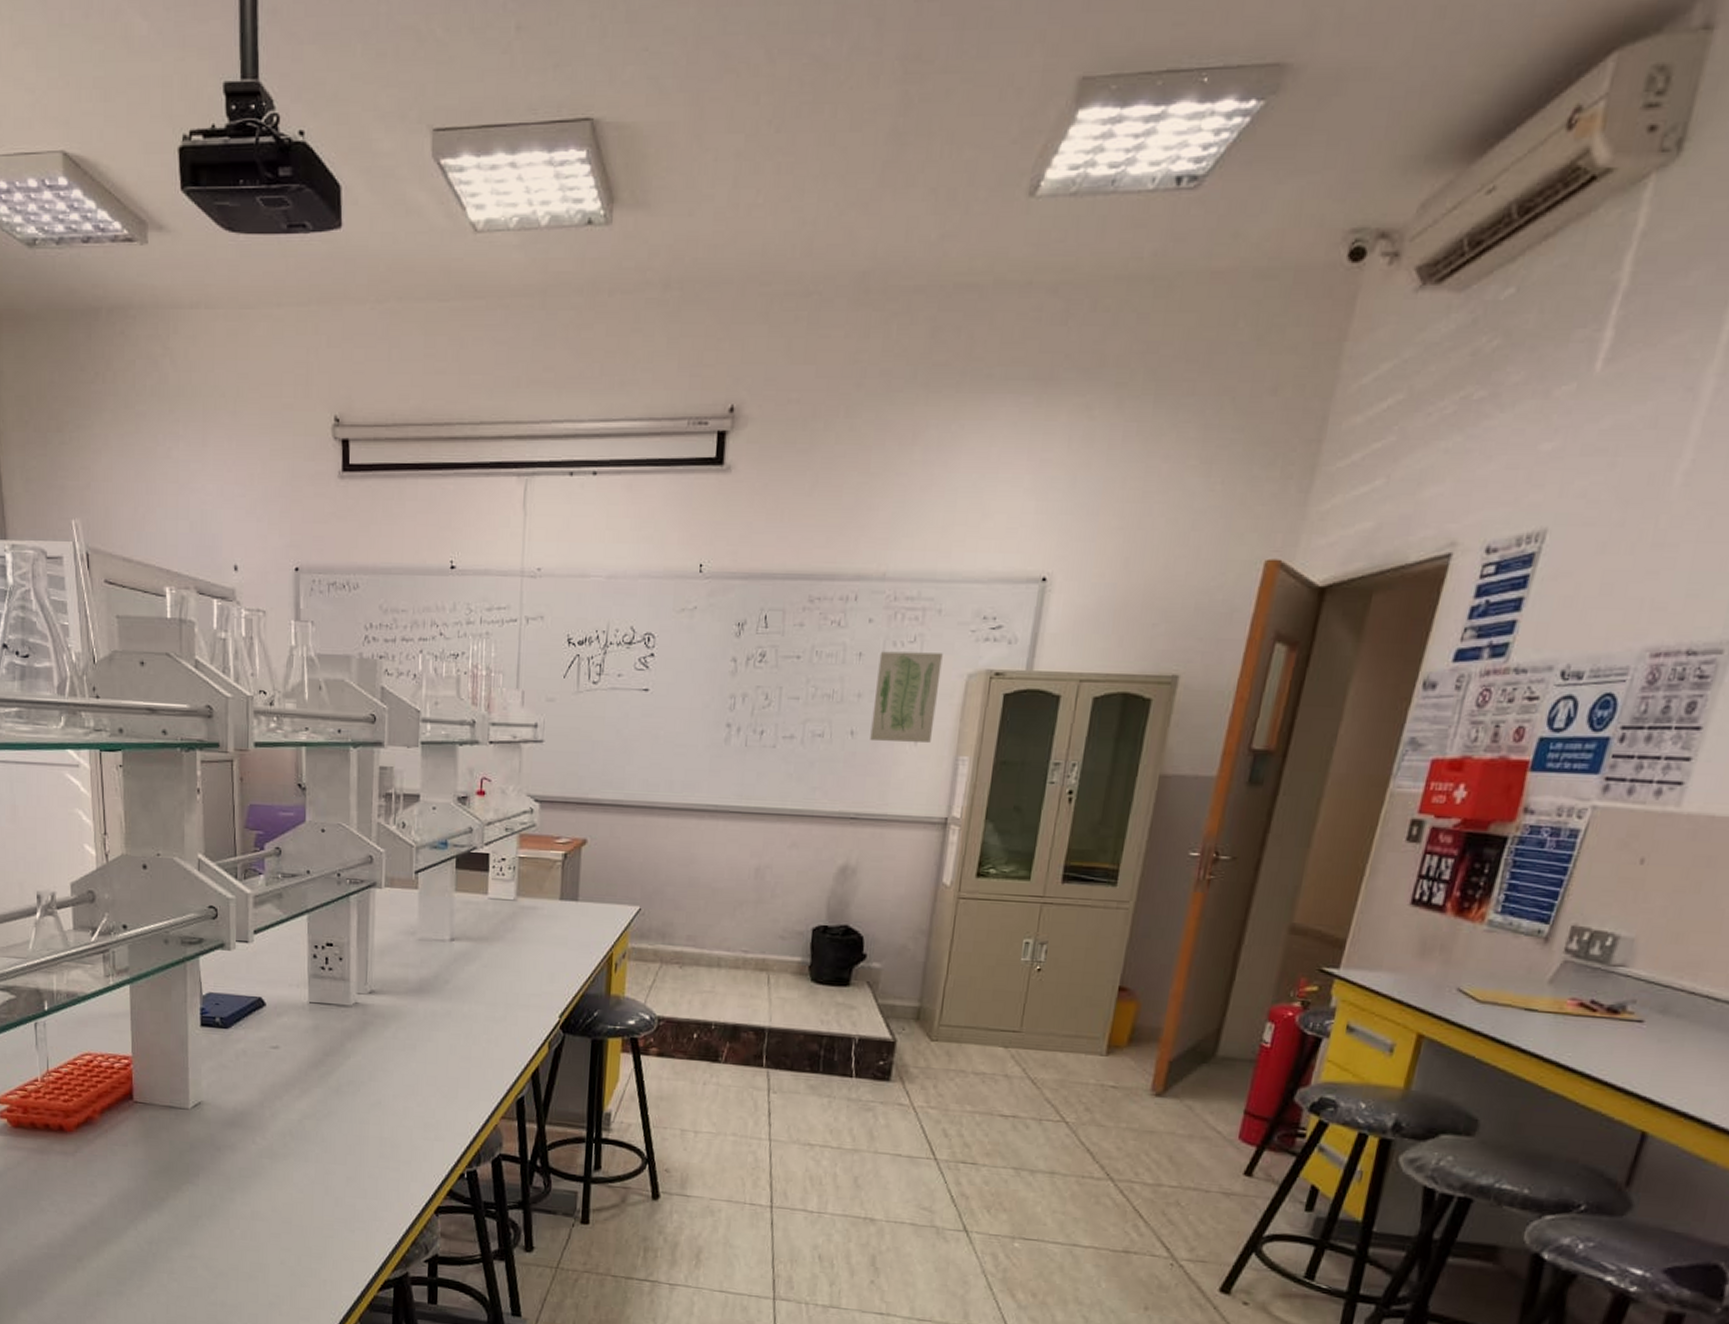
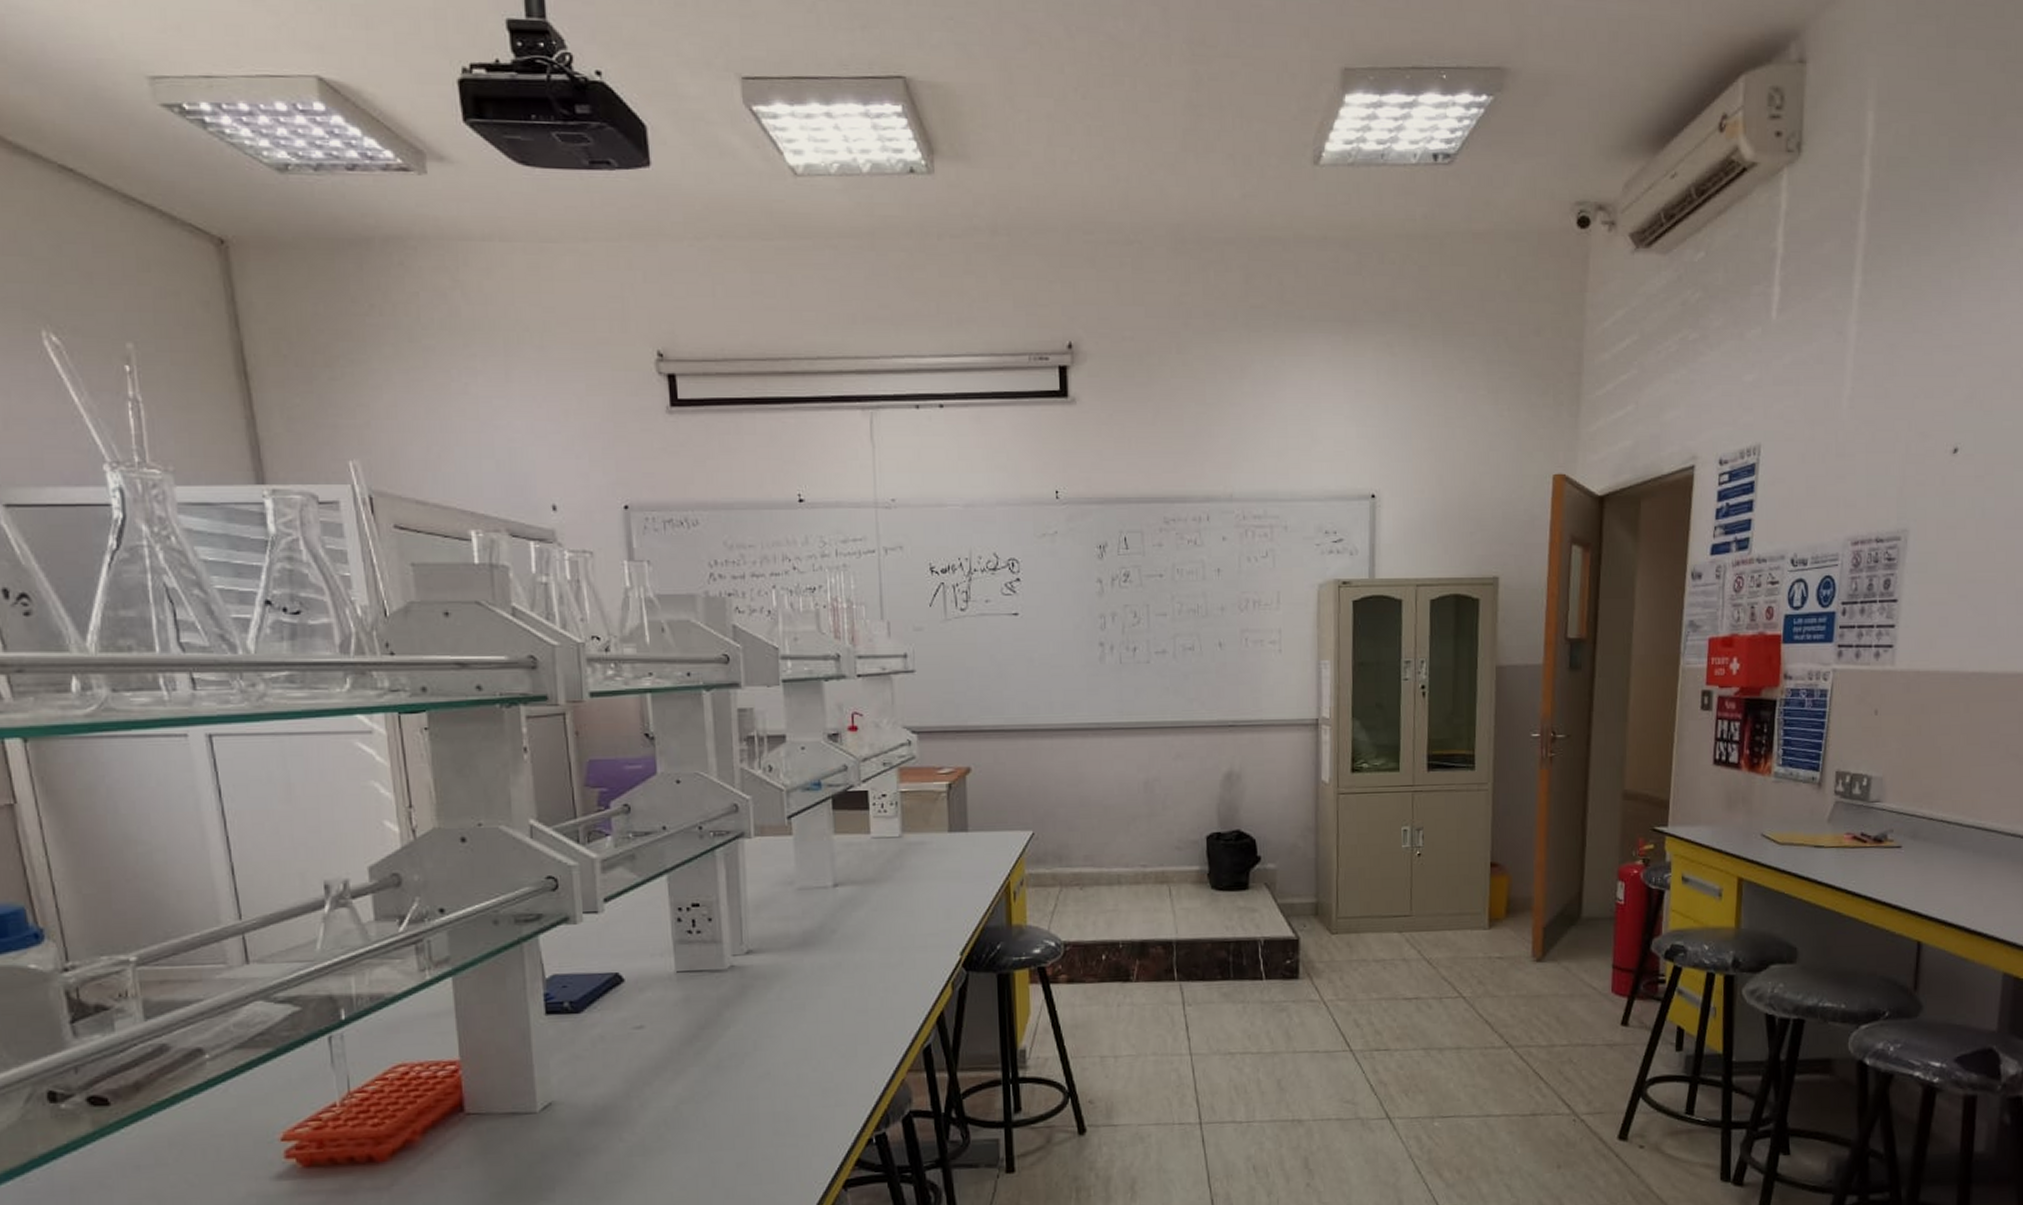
wall art: present [870,651,943,742] -> none [1236,566,1294,650]

